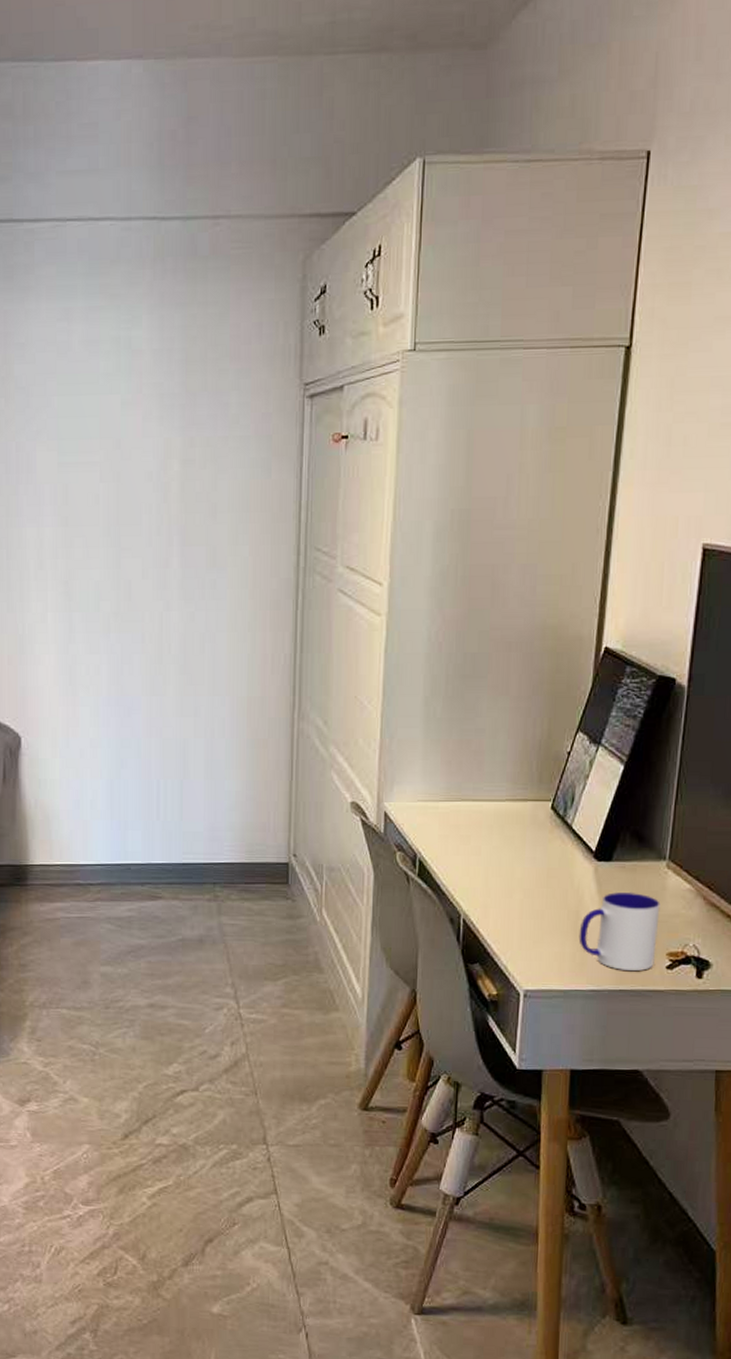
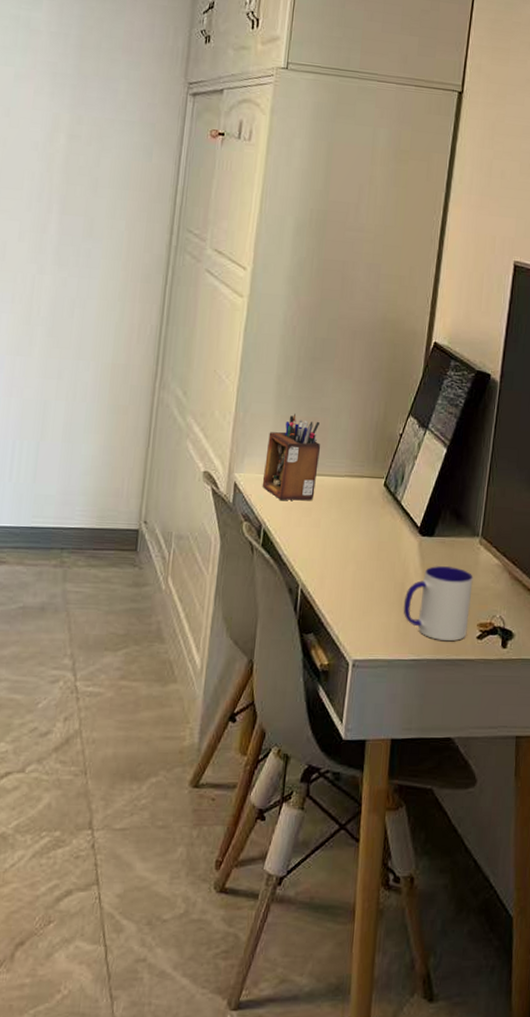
desk organizer: none [414,736,477,828] -> present [262,413,321,501]

